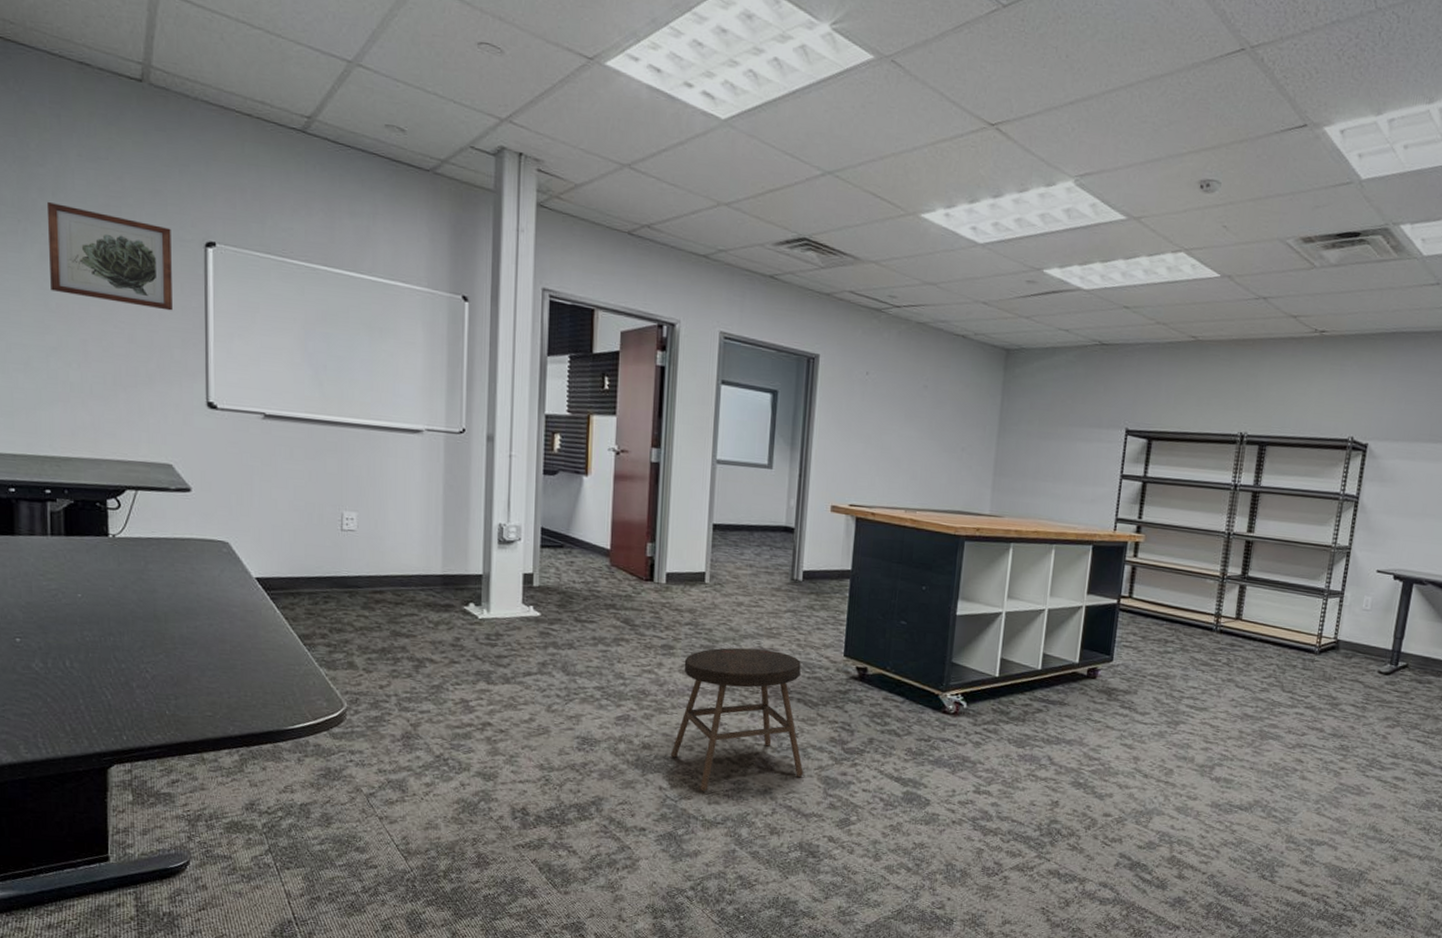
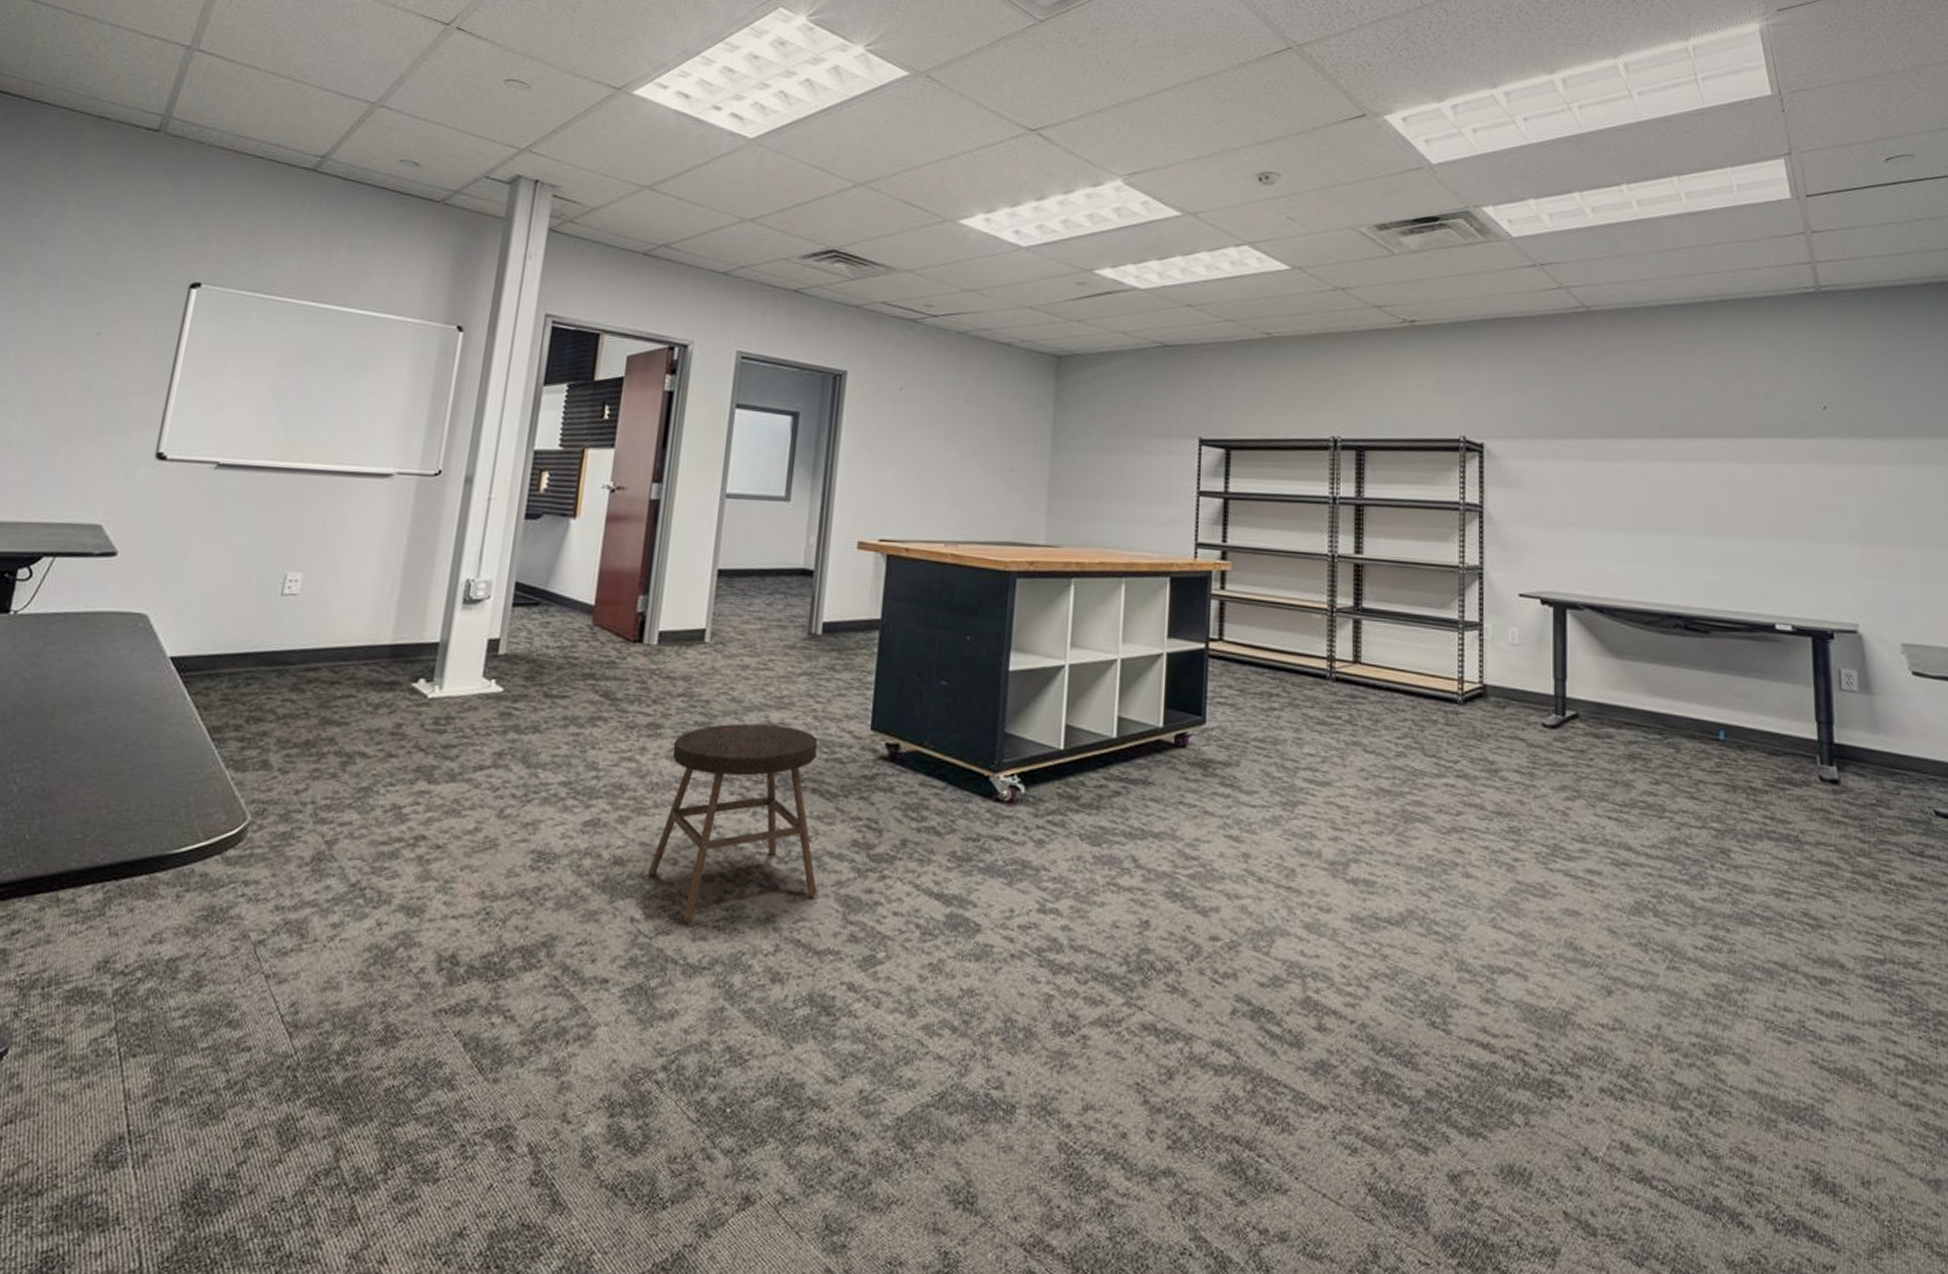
wall art: present [46,201,172,311] -> none [14,250,157,356]

